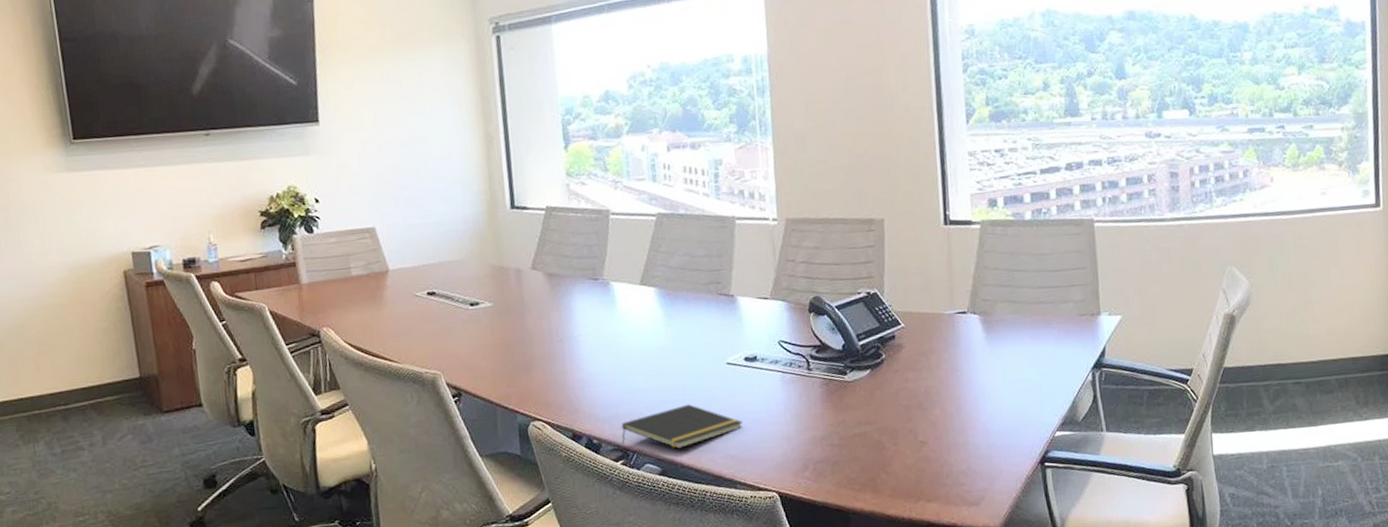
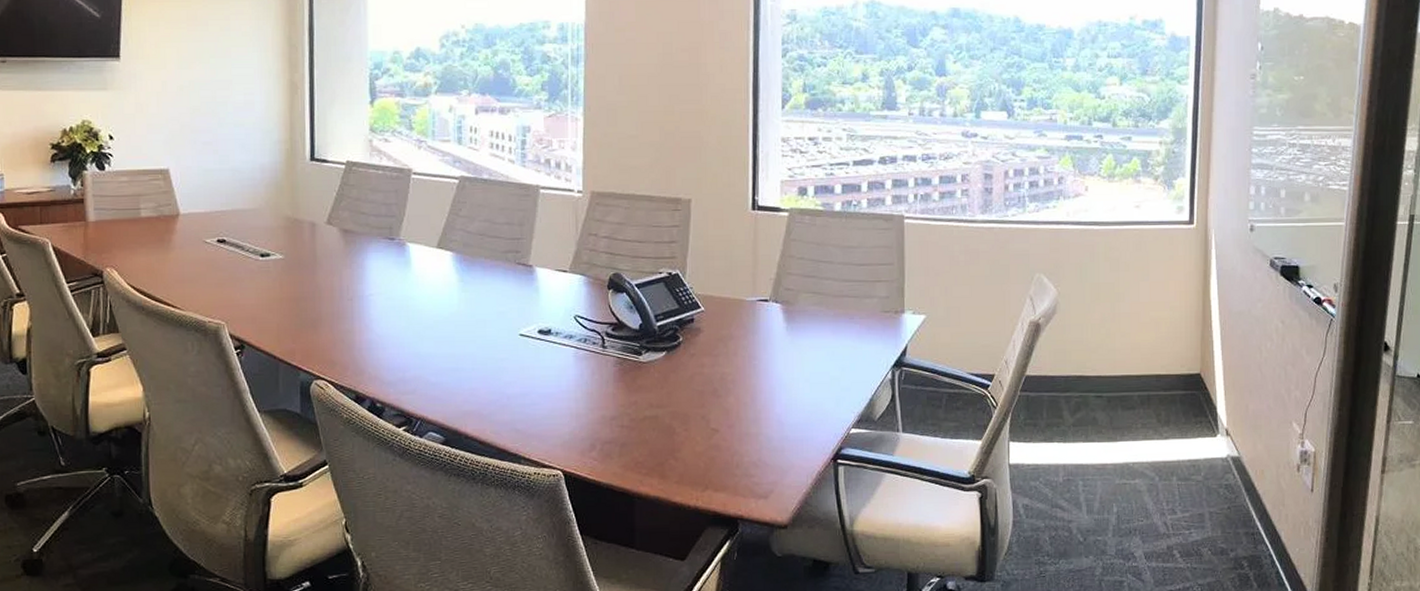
notepad: present [621,404,743,449] -> none [405,374,532,419]

